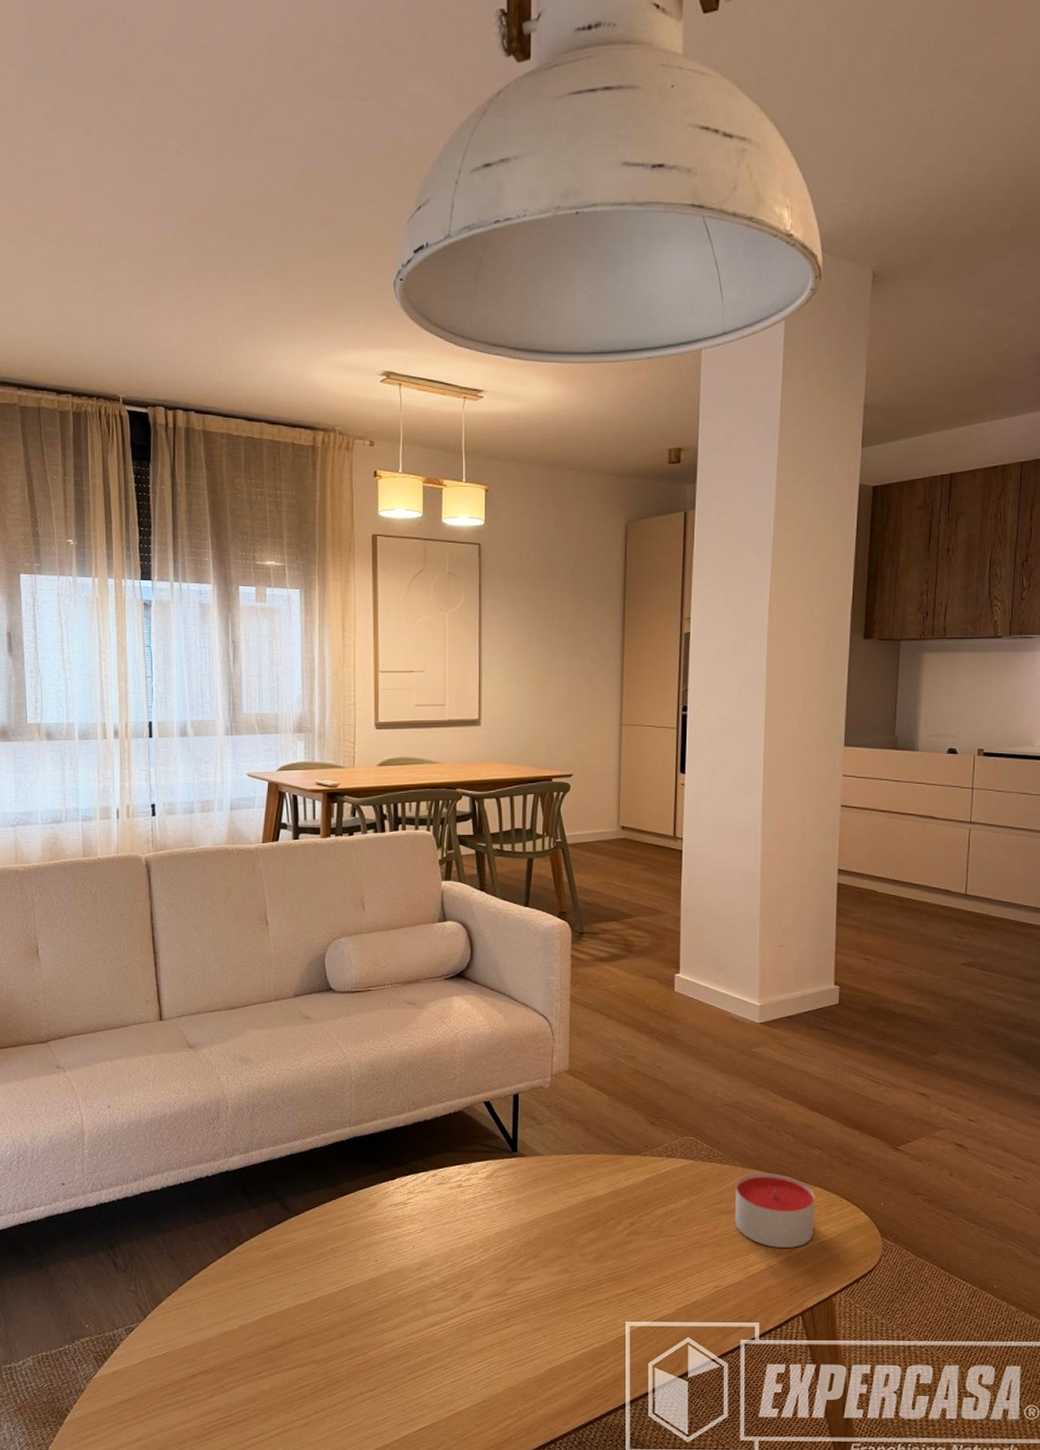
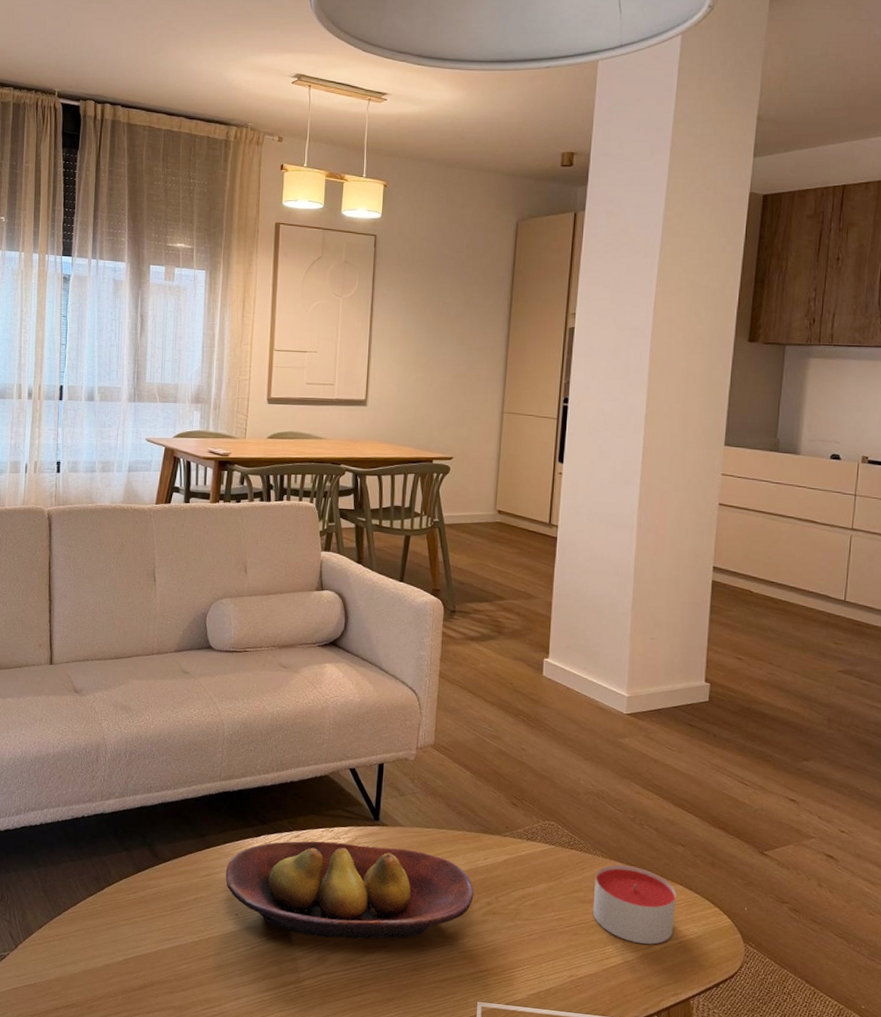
fruit bowl: none [362,1177,617,1274] -> present [225,841,474,939]

